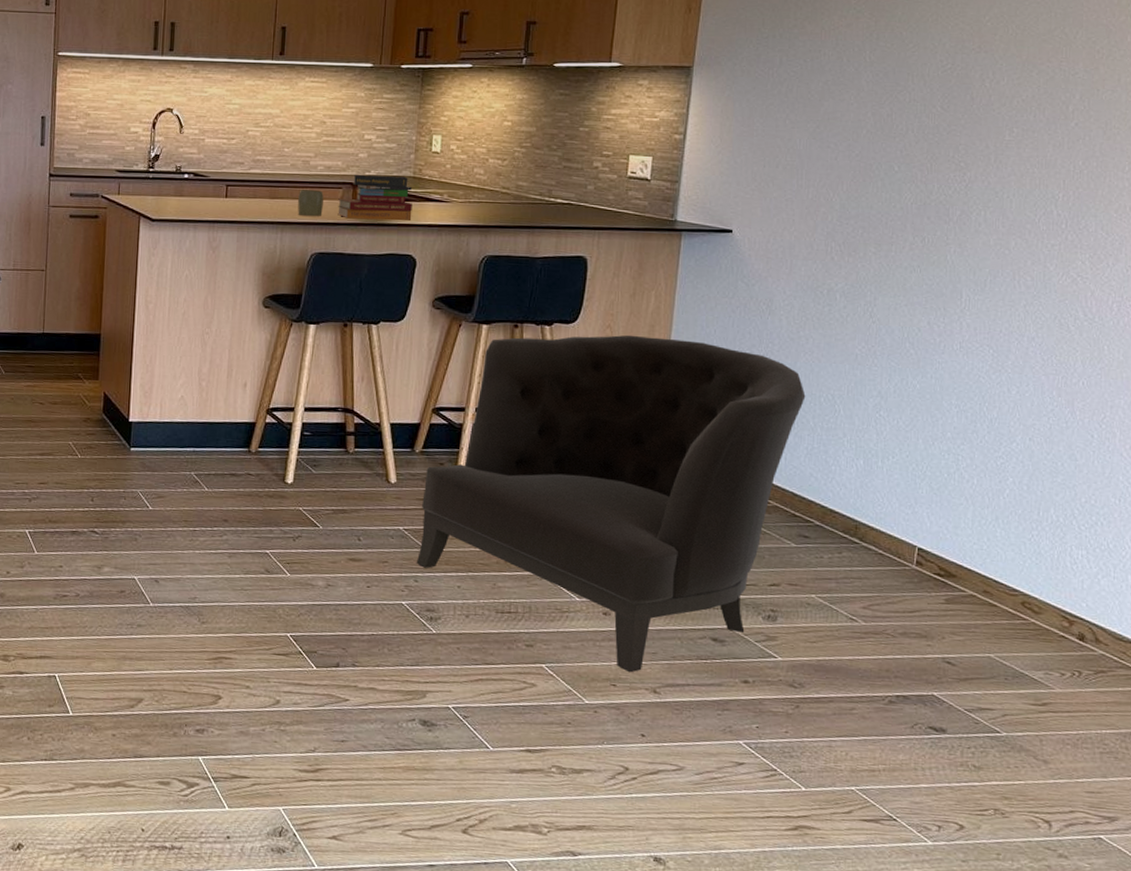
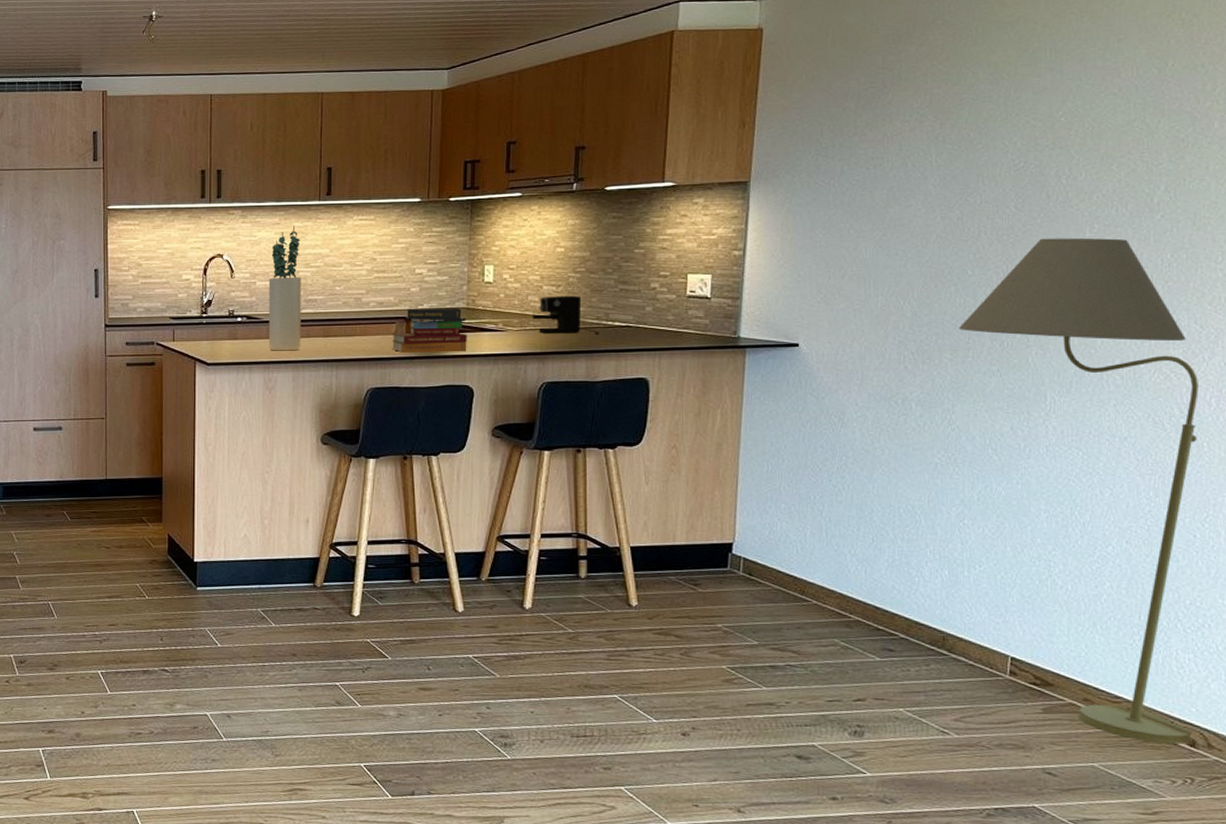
vase: none [214,83,251,211] -> present [268,225,302,351]
mug: present [297,190,324,217] -> none [351,326,378,353]
armchair: present [416,335,806,673] -> none [487,454,884,793]
coffee maker: none [477,169,541,212] -> present [532,295,599,336]
floor lamp: none [884,139,1102,639] -> present [959,237,1199,745]

